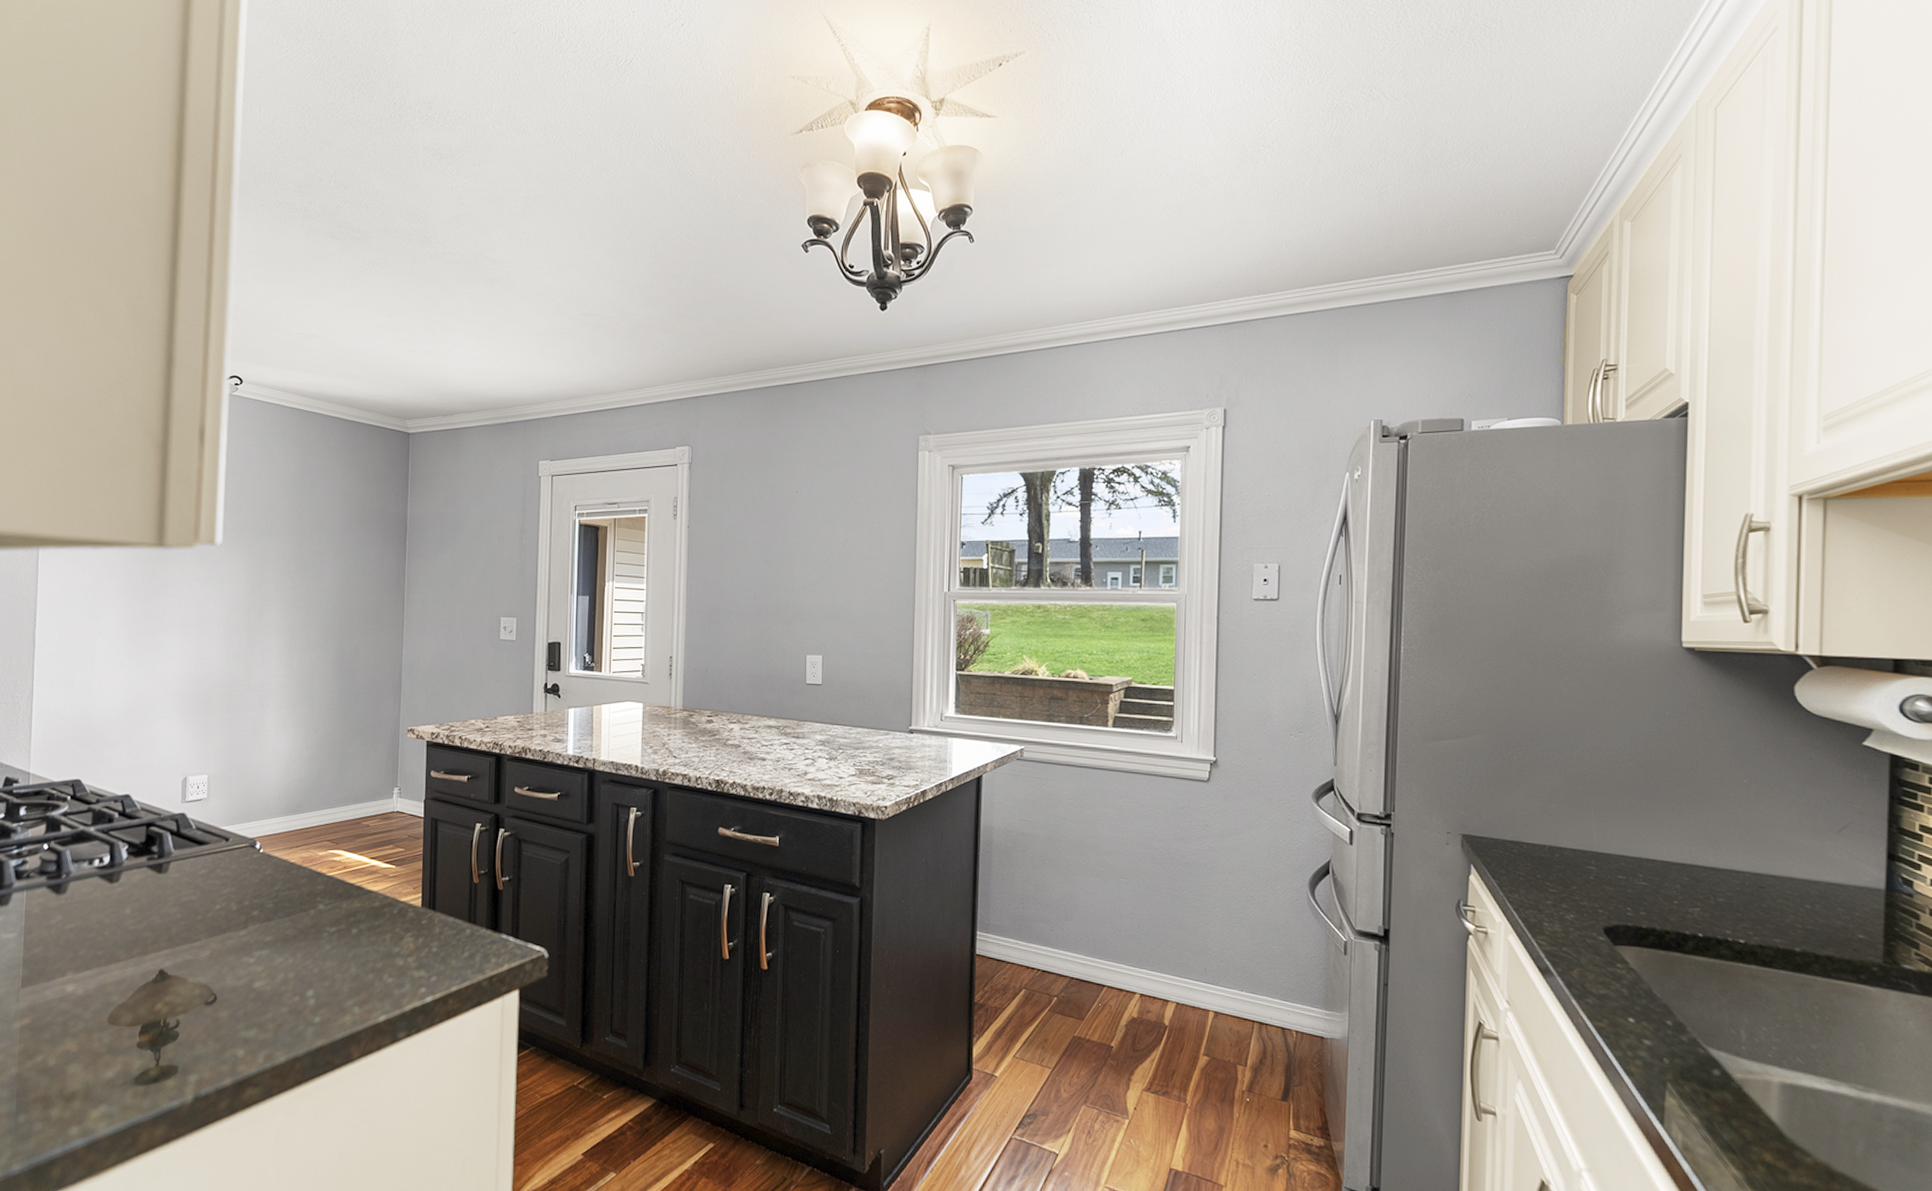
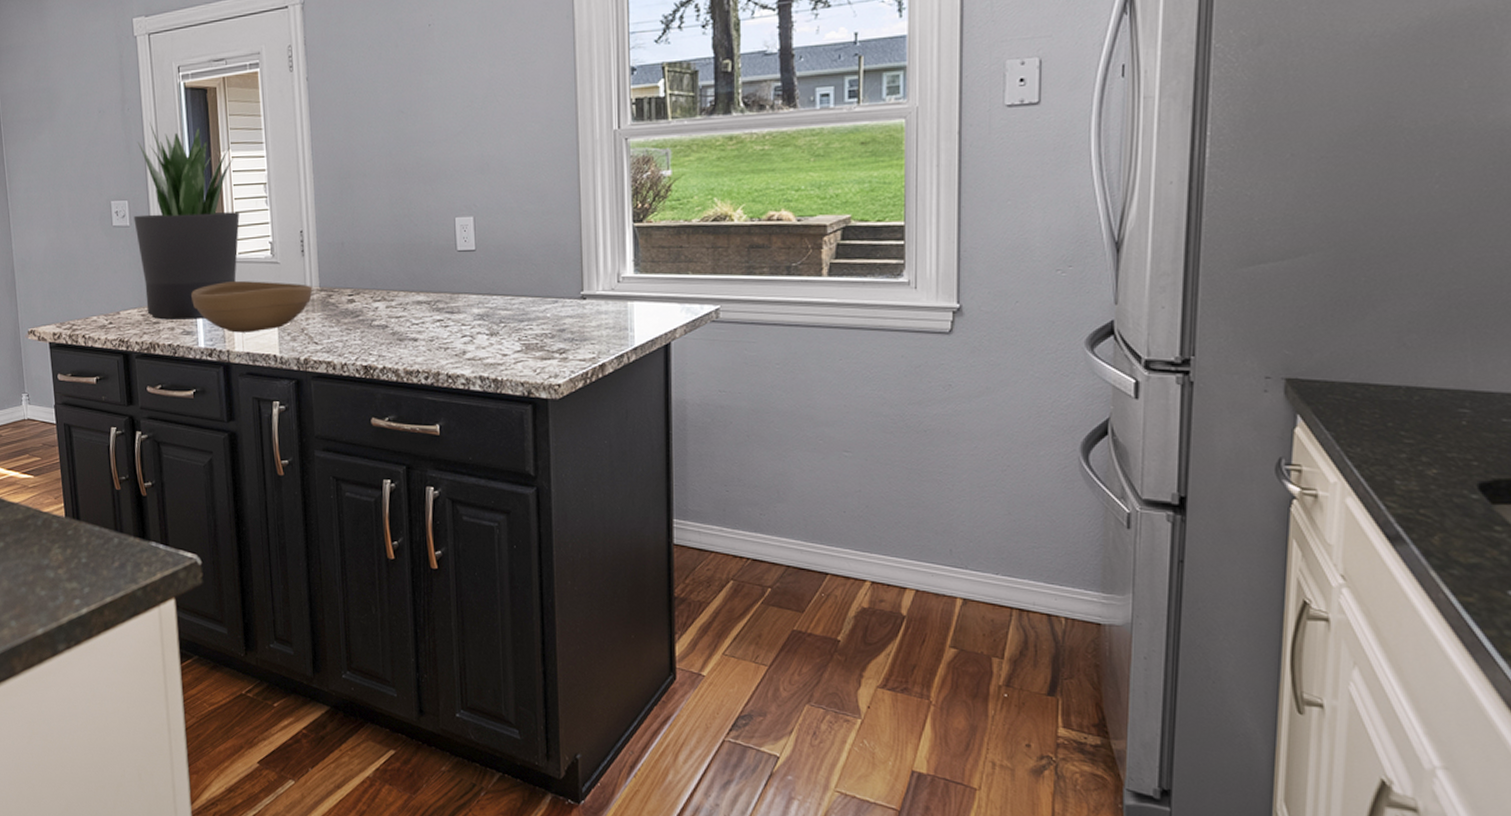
planter: none [520,550,617,728] -> present [133,121,240,320]
bowl: none [565,697,676,744] -> present [191,281,313,333]

